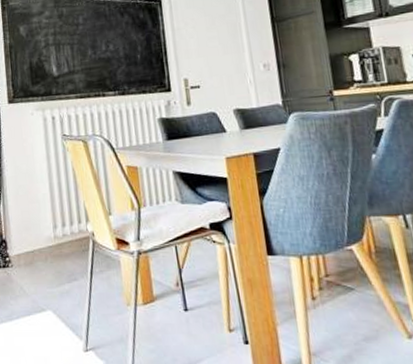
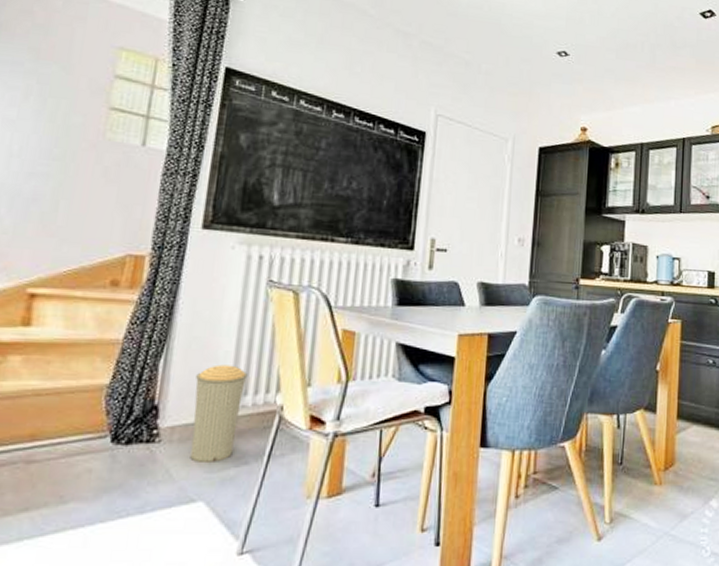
trash can: none [27,204,64,280] -> present [190,364,248,462]

